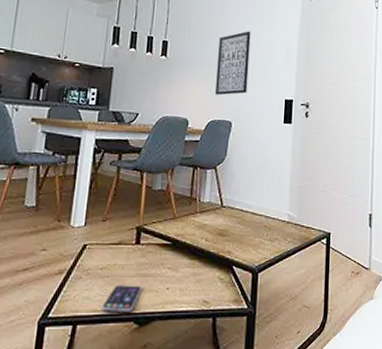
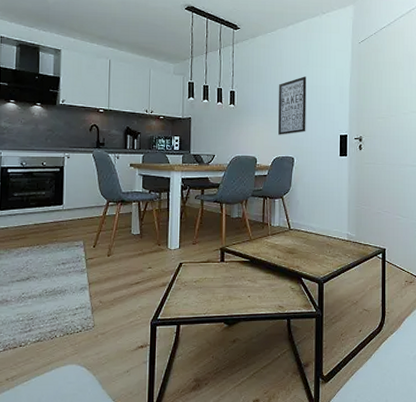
smartphone: present [102,285,142,312] -> none [198,294,228,315]

